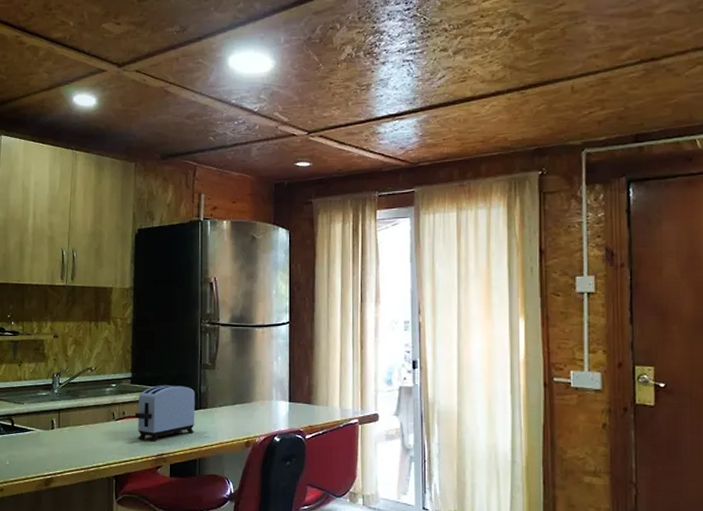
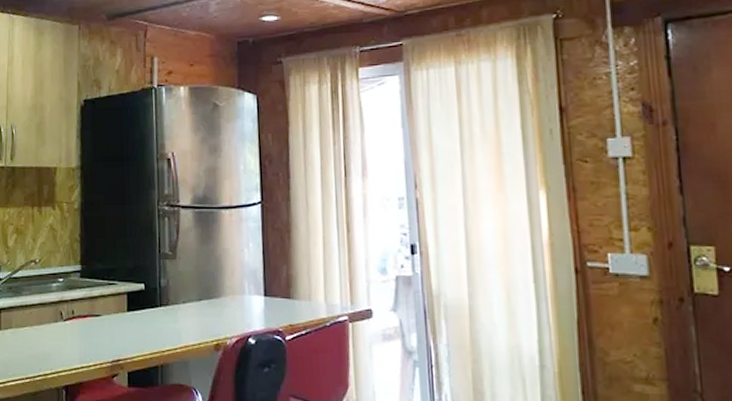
toaster: present [134,384,197,442] -> none [85,278,157,346]

